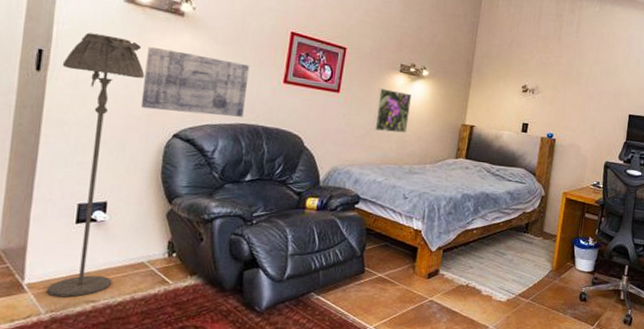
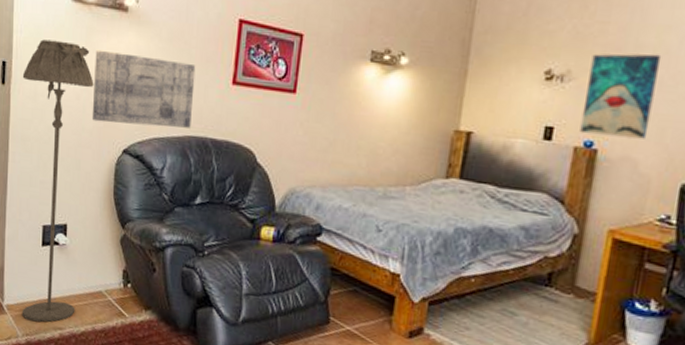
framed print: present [373,88,411,133] -> none [337,85,386,144]
wall art: none [544,76,592,133] -> present [580,53,662,139]

